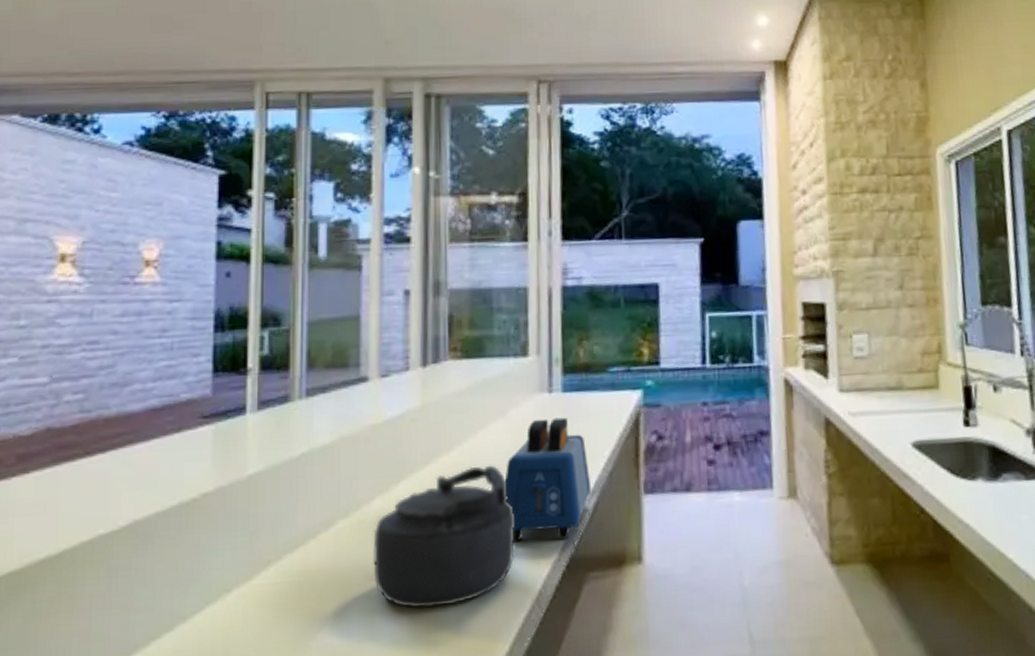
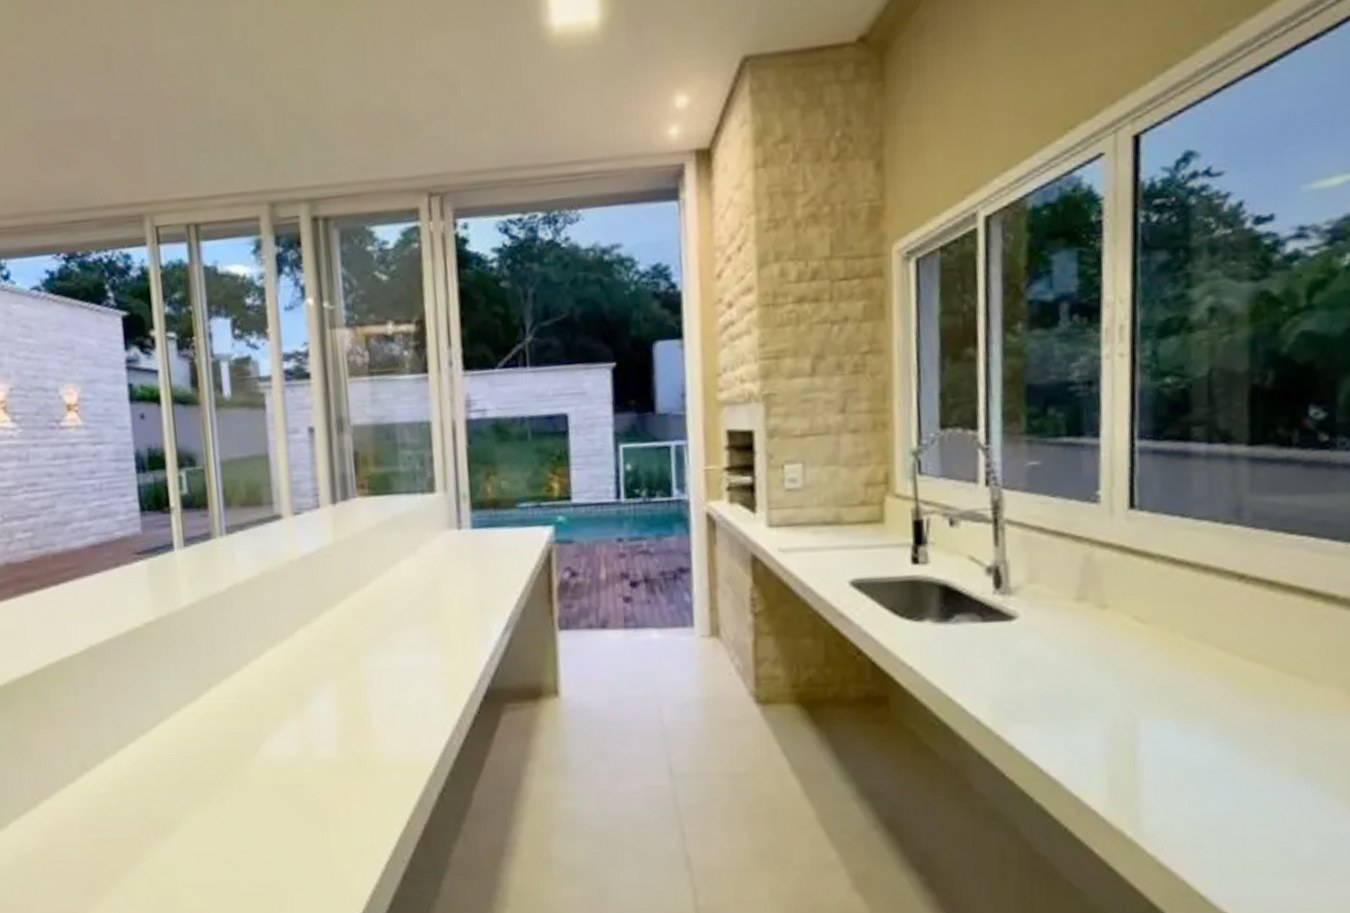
kettle: present [373,464,515,608] -> none [300,599,434,731]
toaster: present [504,417,592,542] -> none [419,553,506,674]

